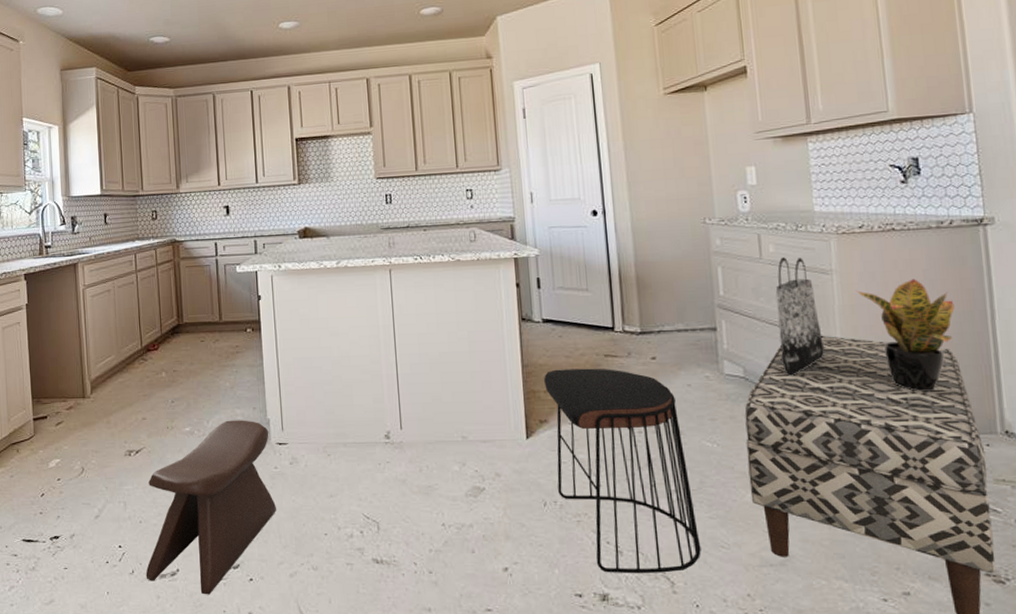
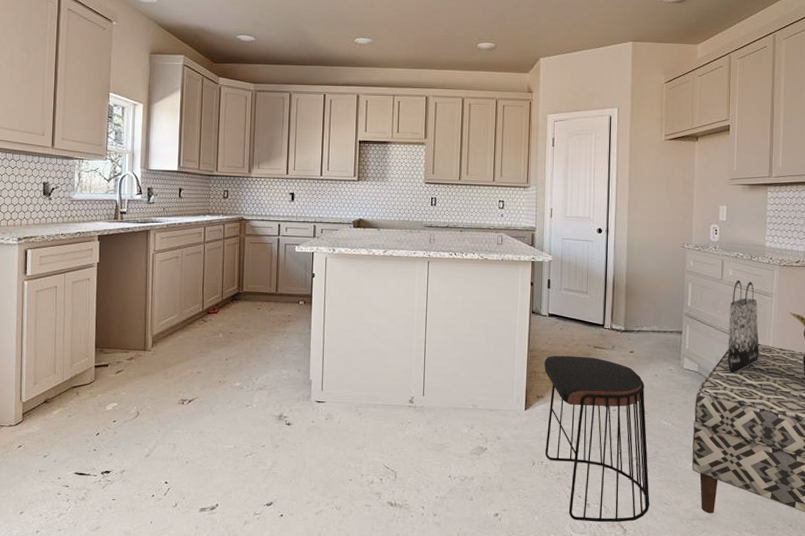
stool: present [145,420,276,595] -> none [187,379,310,527]

